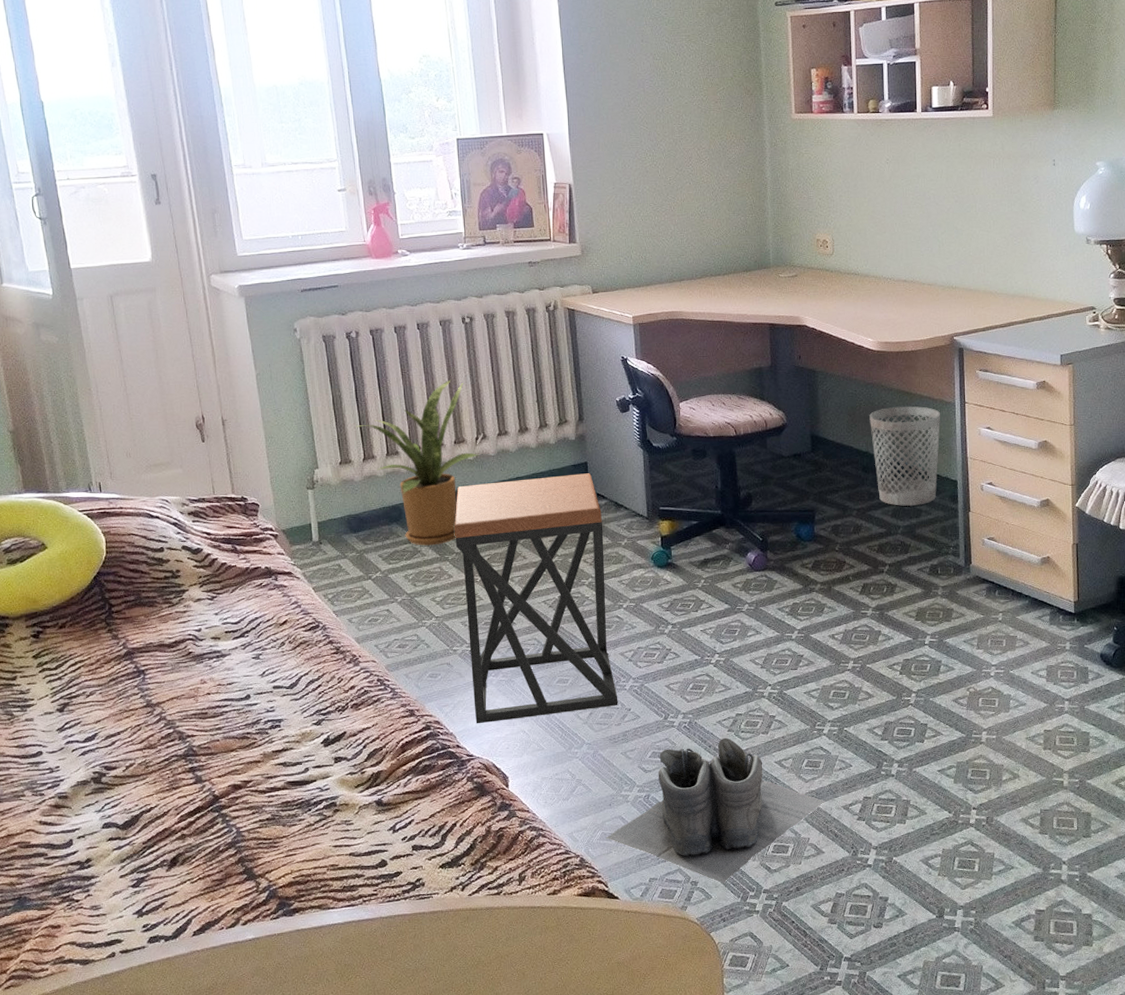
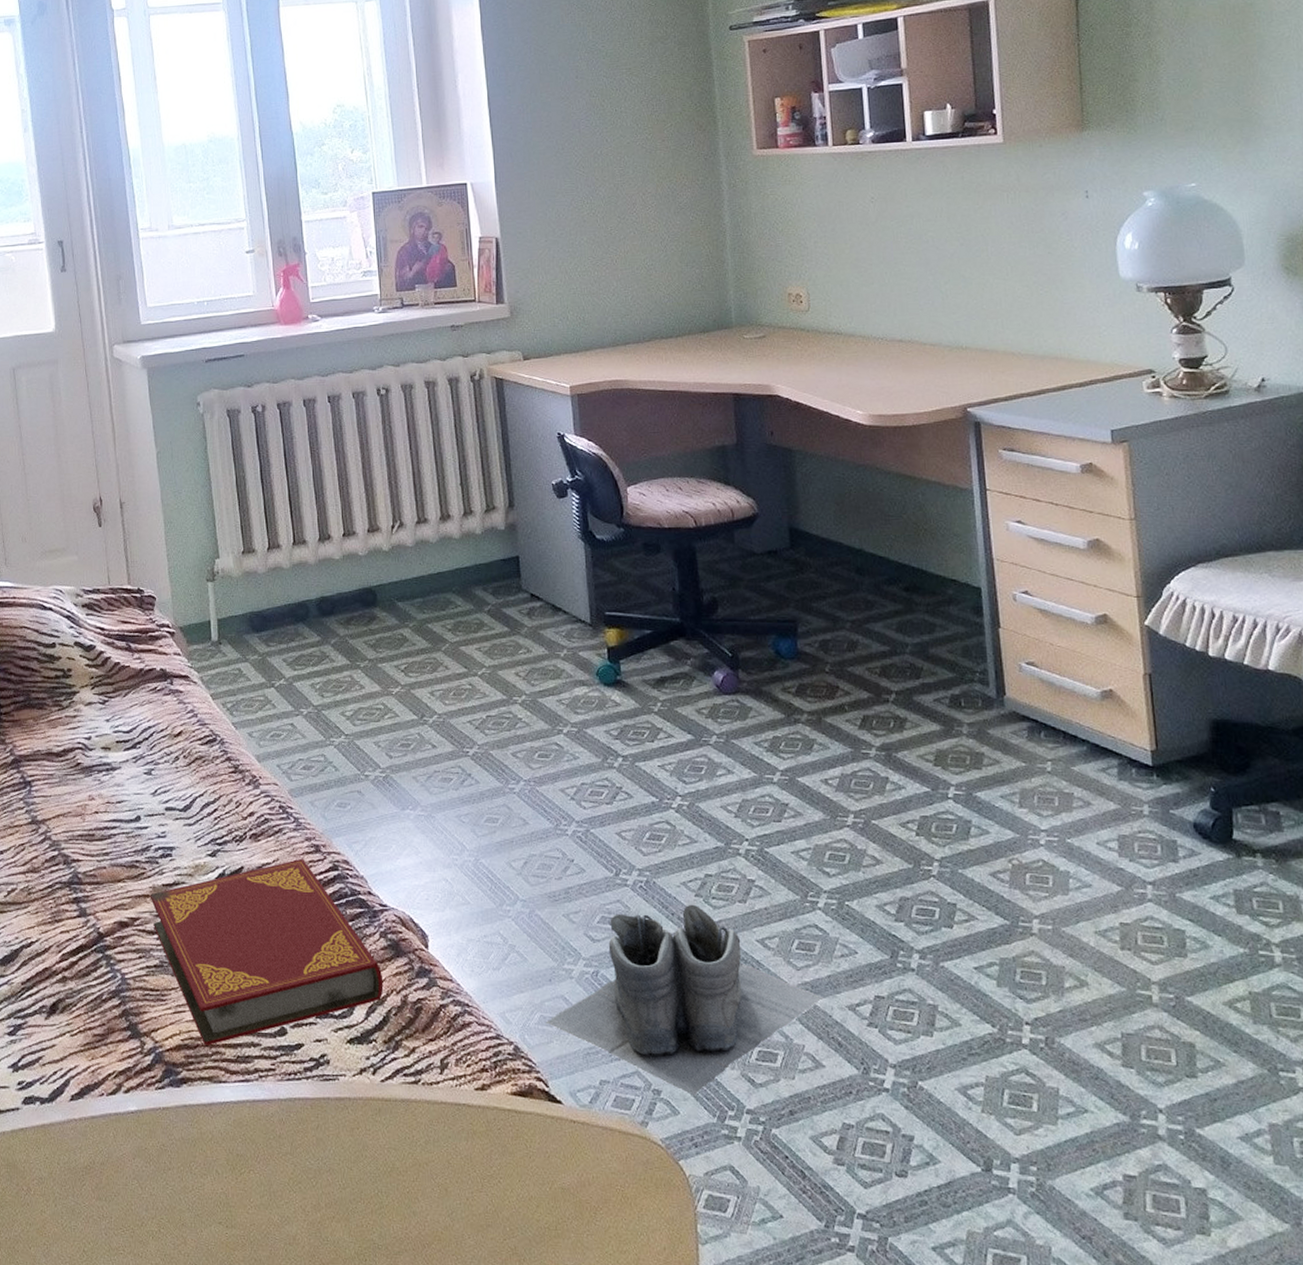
hardback book: none [261,721,471,880] -> present [149,858,384,1046]
house plant: present [356,379,480,546] -> none [260,459,396,650]
stool: present [454,473,618,724] -> none [366,569,559,867]
wastebasket: present [869,406,941,506] -> none [862,494,955,618]

